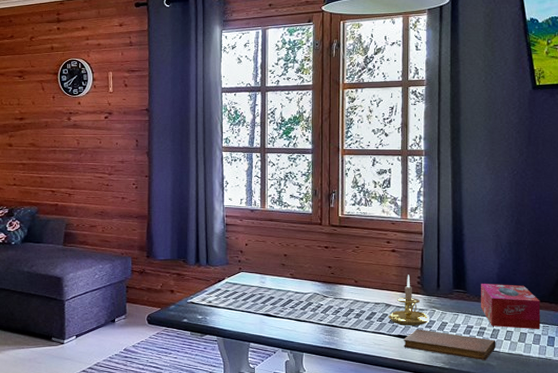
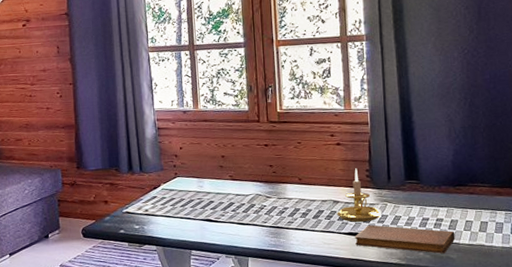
tissue box: present [481,284,541,329] -> none [435,171,503,218]

